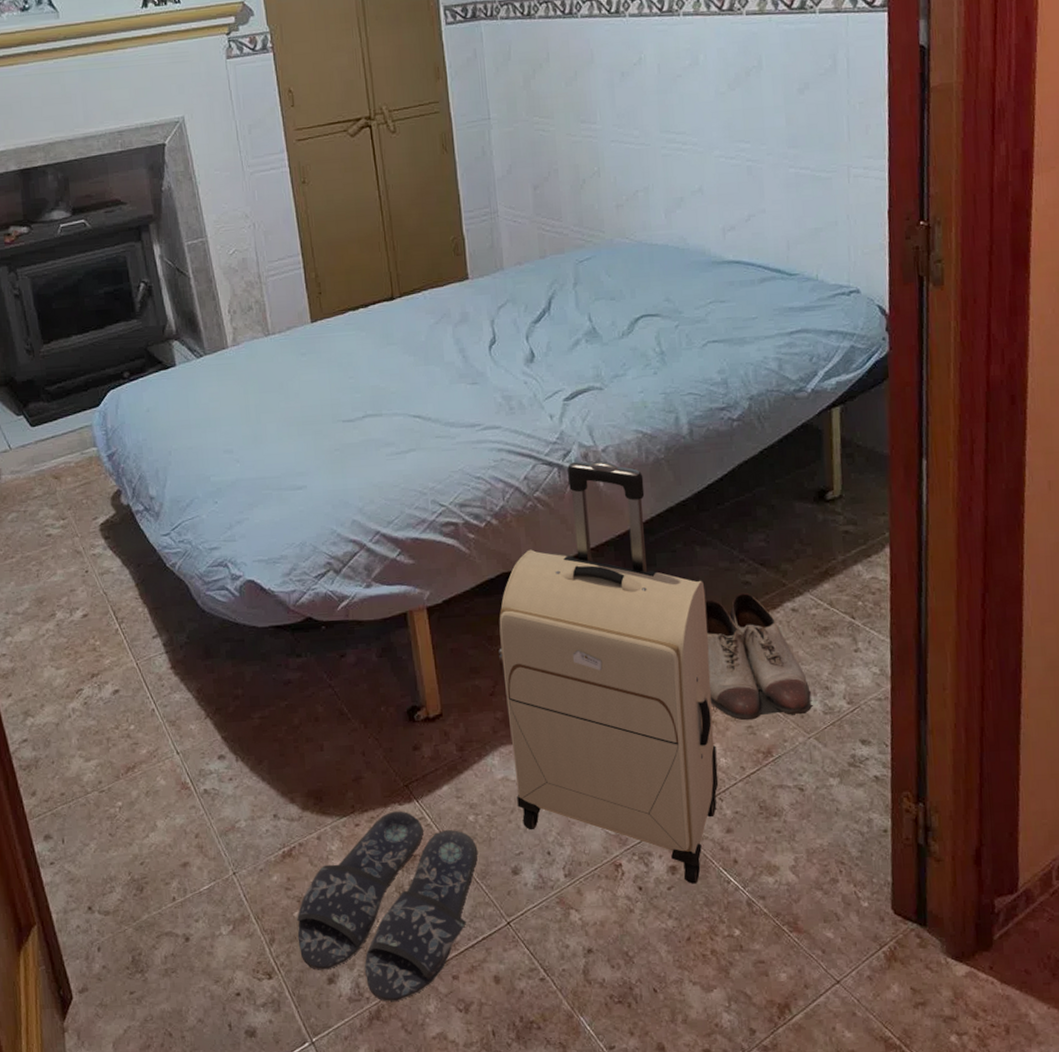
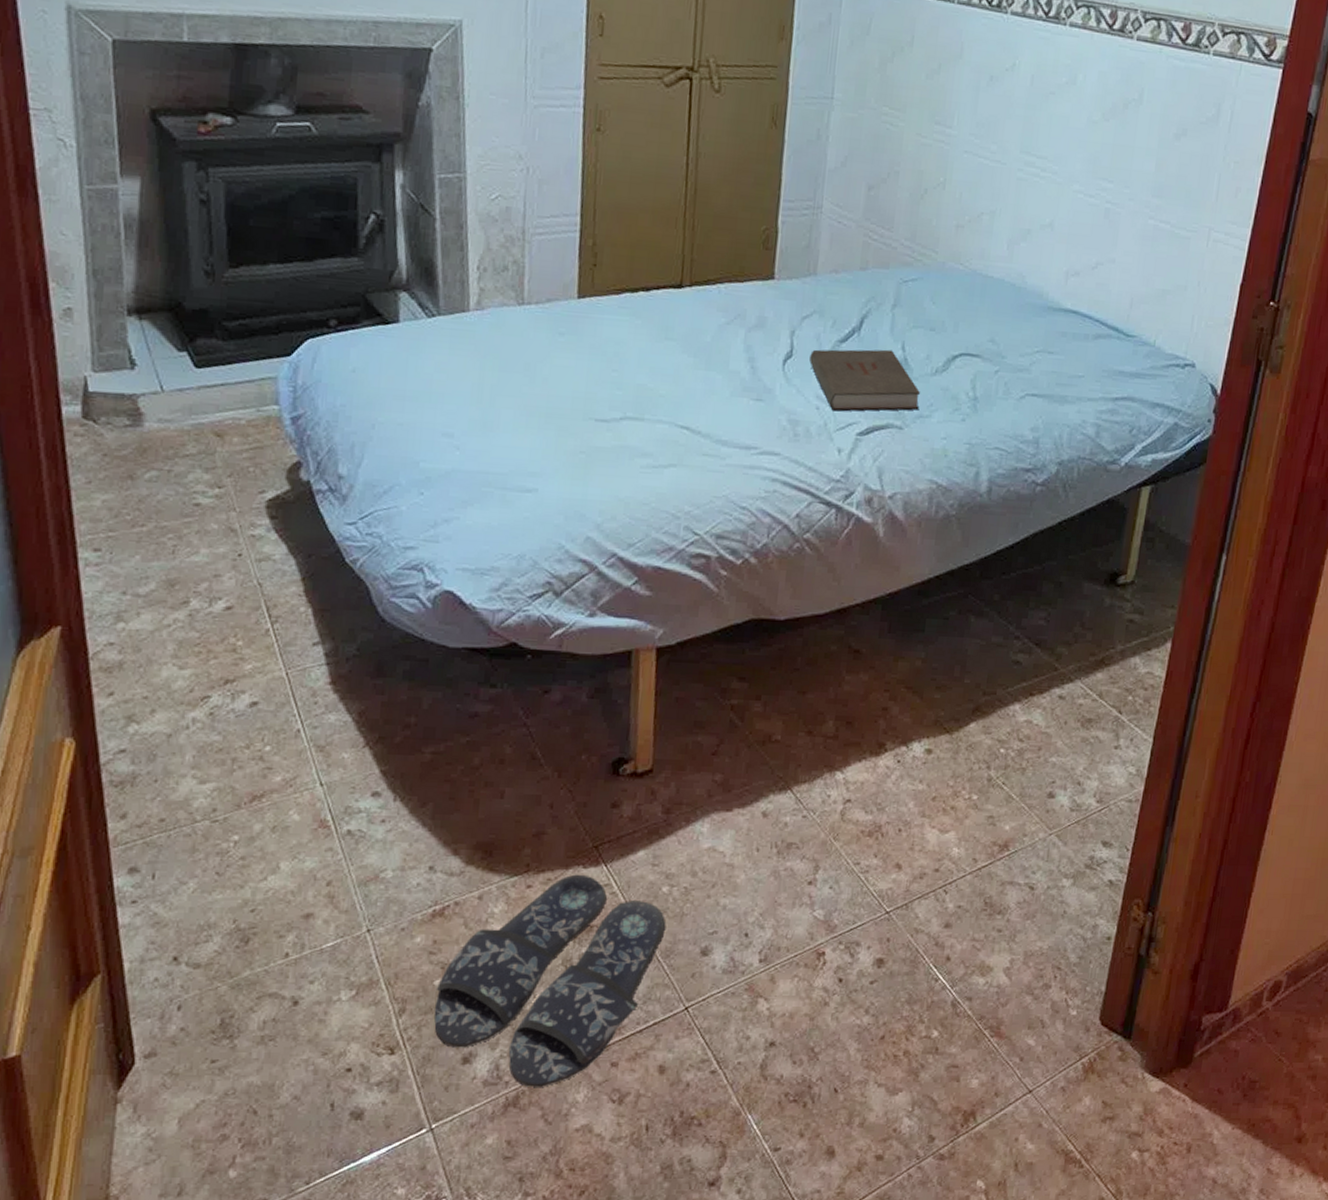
suitcase: present [499,461,719,884] -> none [720,504,972,980]
book: none [511,322,613,383] -> present [809,349,920,412]
shoe: present [705,592,812,721] -> none [954,672,1061,810]

